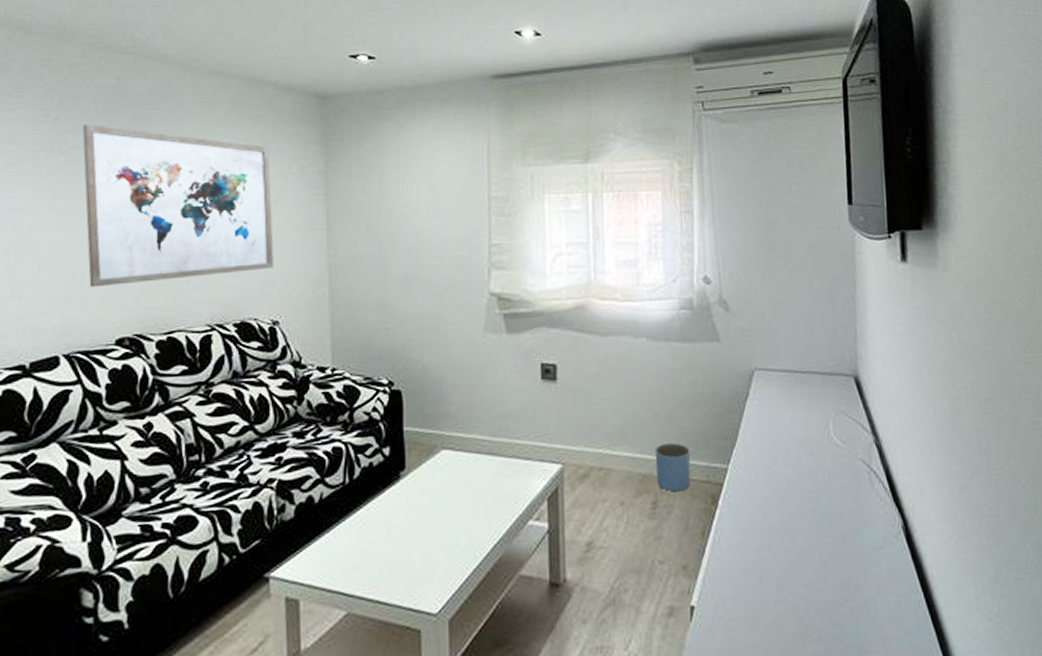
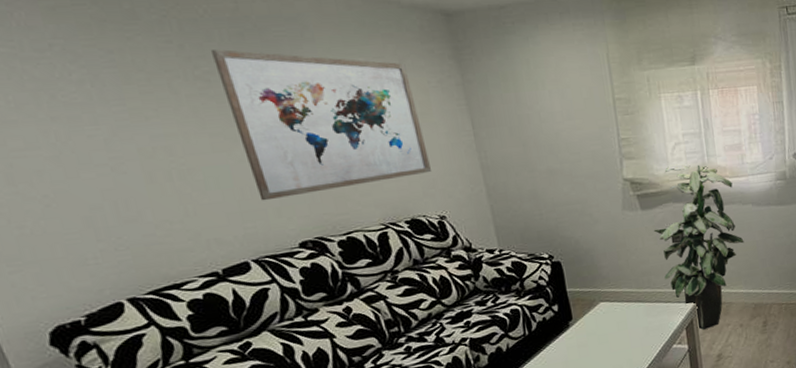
indoor plant: none [519,279,634,503] -> present [653,164,744,330]
planter: present [654,442,691,492] -> none [763,279,790,313]

